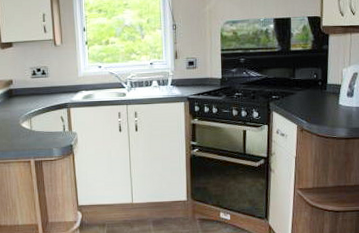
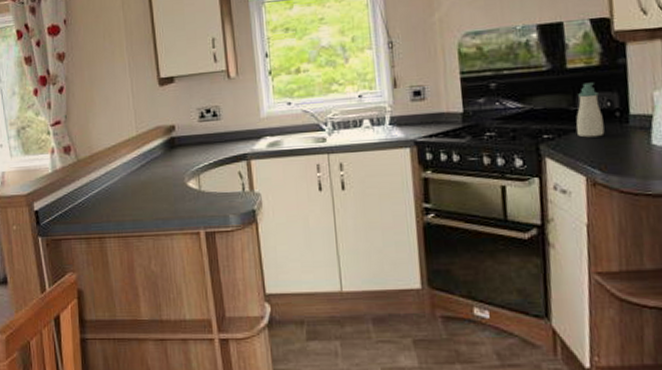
soap bottle: none [294,61,311,99] -> present [576,82,605,138]

